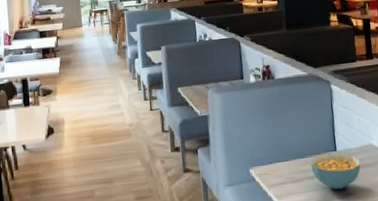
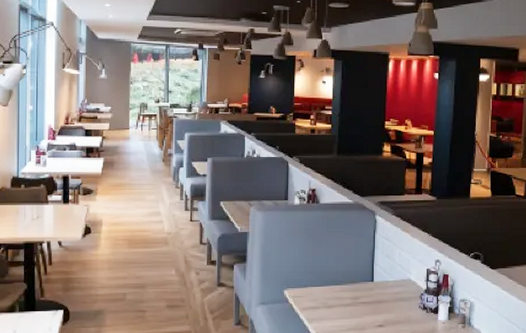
cereal bowl: present [310,153,361,189] -> none [346,283,396,319]

